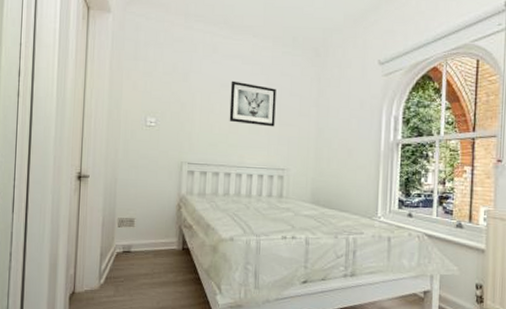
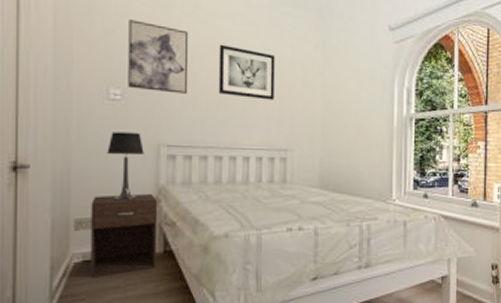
nightstand: none [128,201,179,265] -> present [91,194,158,278]
table lamp: none [143,151,170,206] -> present [107,132,144,201]
wall art: none [160,63,208,122] -> present [128,20,189,94]

